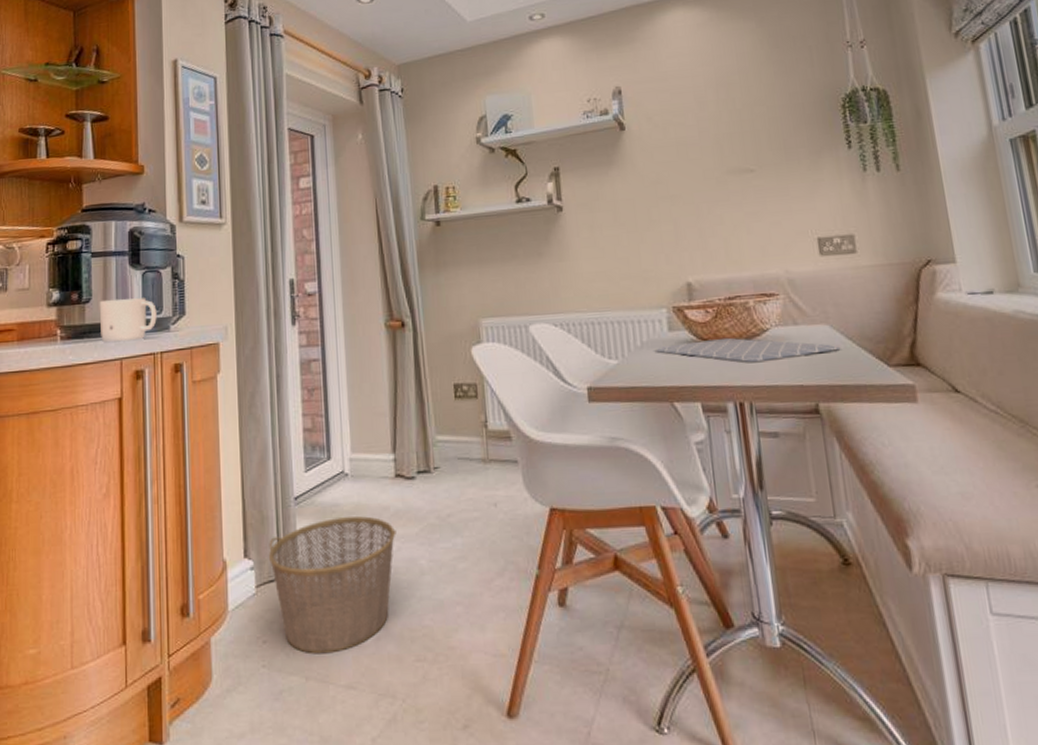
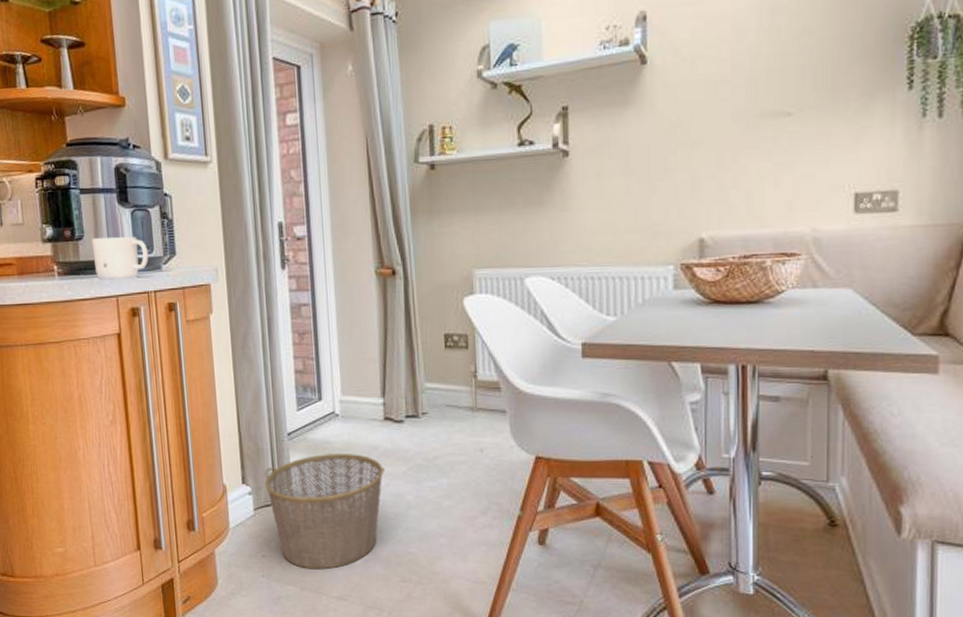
placemat: present [654,337,841,363] -> none [656,298,862,326]

